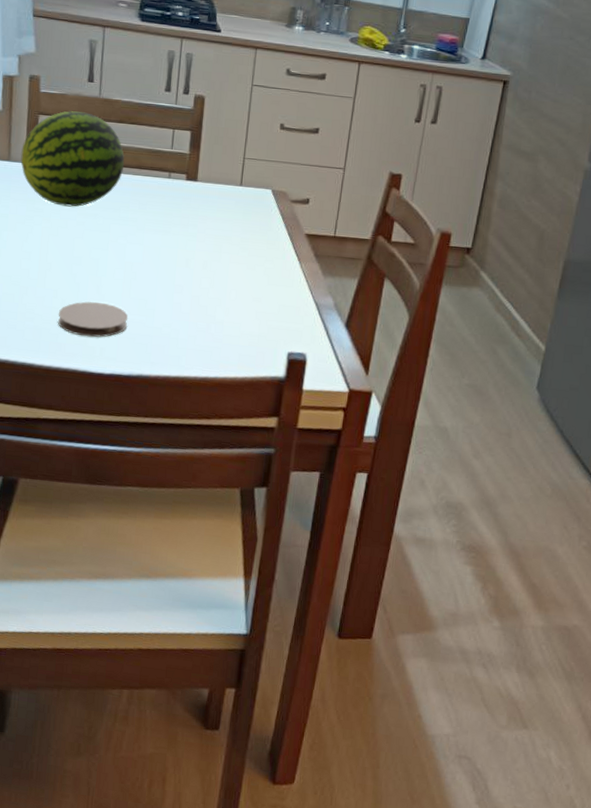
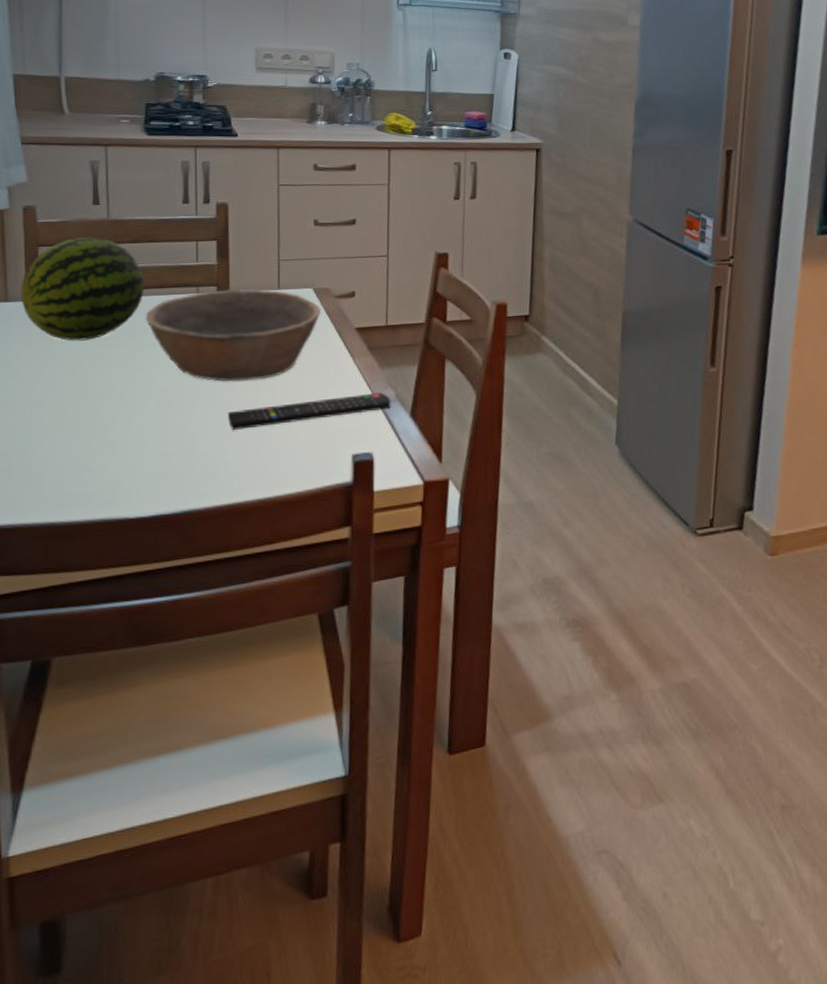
coaster: present [58,301,128,337] -> none [82,439,167,480]
bowl: none [122,178,277,269] -> present [145,289,322,382]
remote control: none [182,293,329,316] -> present [227,392,391,430]

